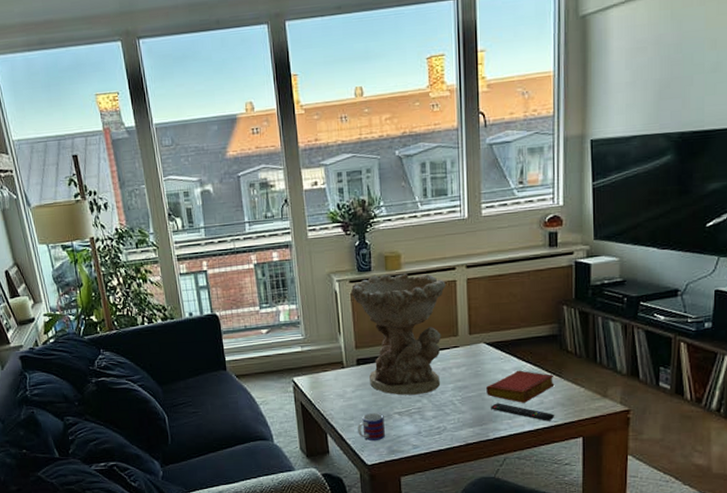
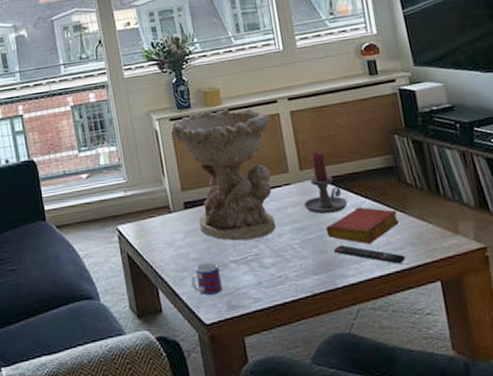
candle holder: none [468,318,509,375] -> present [303,152,347,214]

